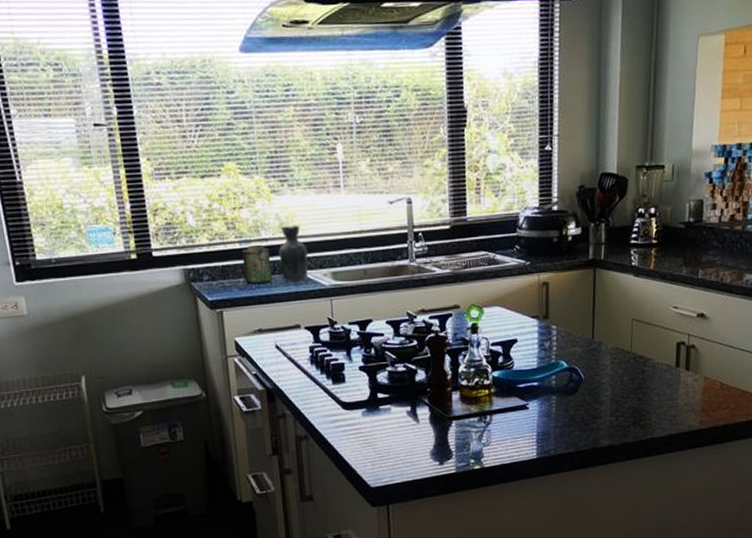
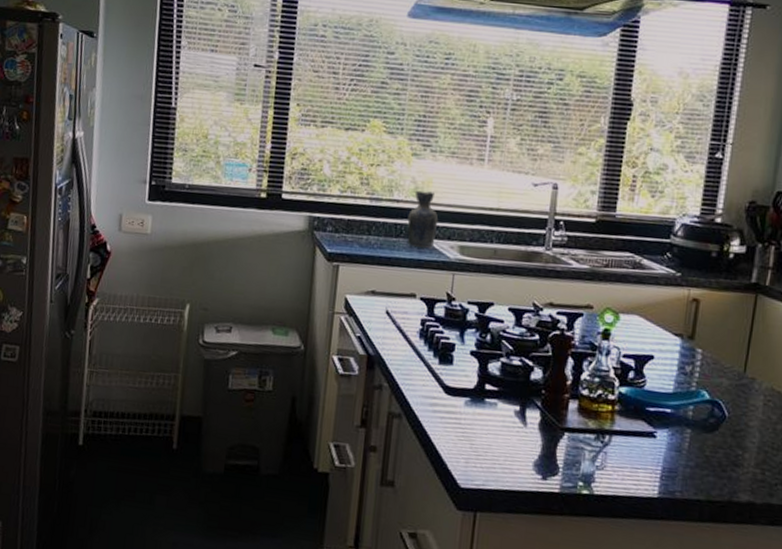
canister: present [242,245,273,284] -> none [368,204,399,245]

